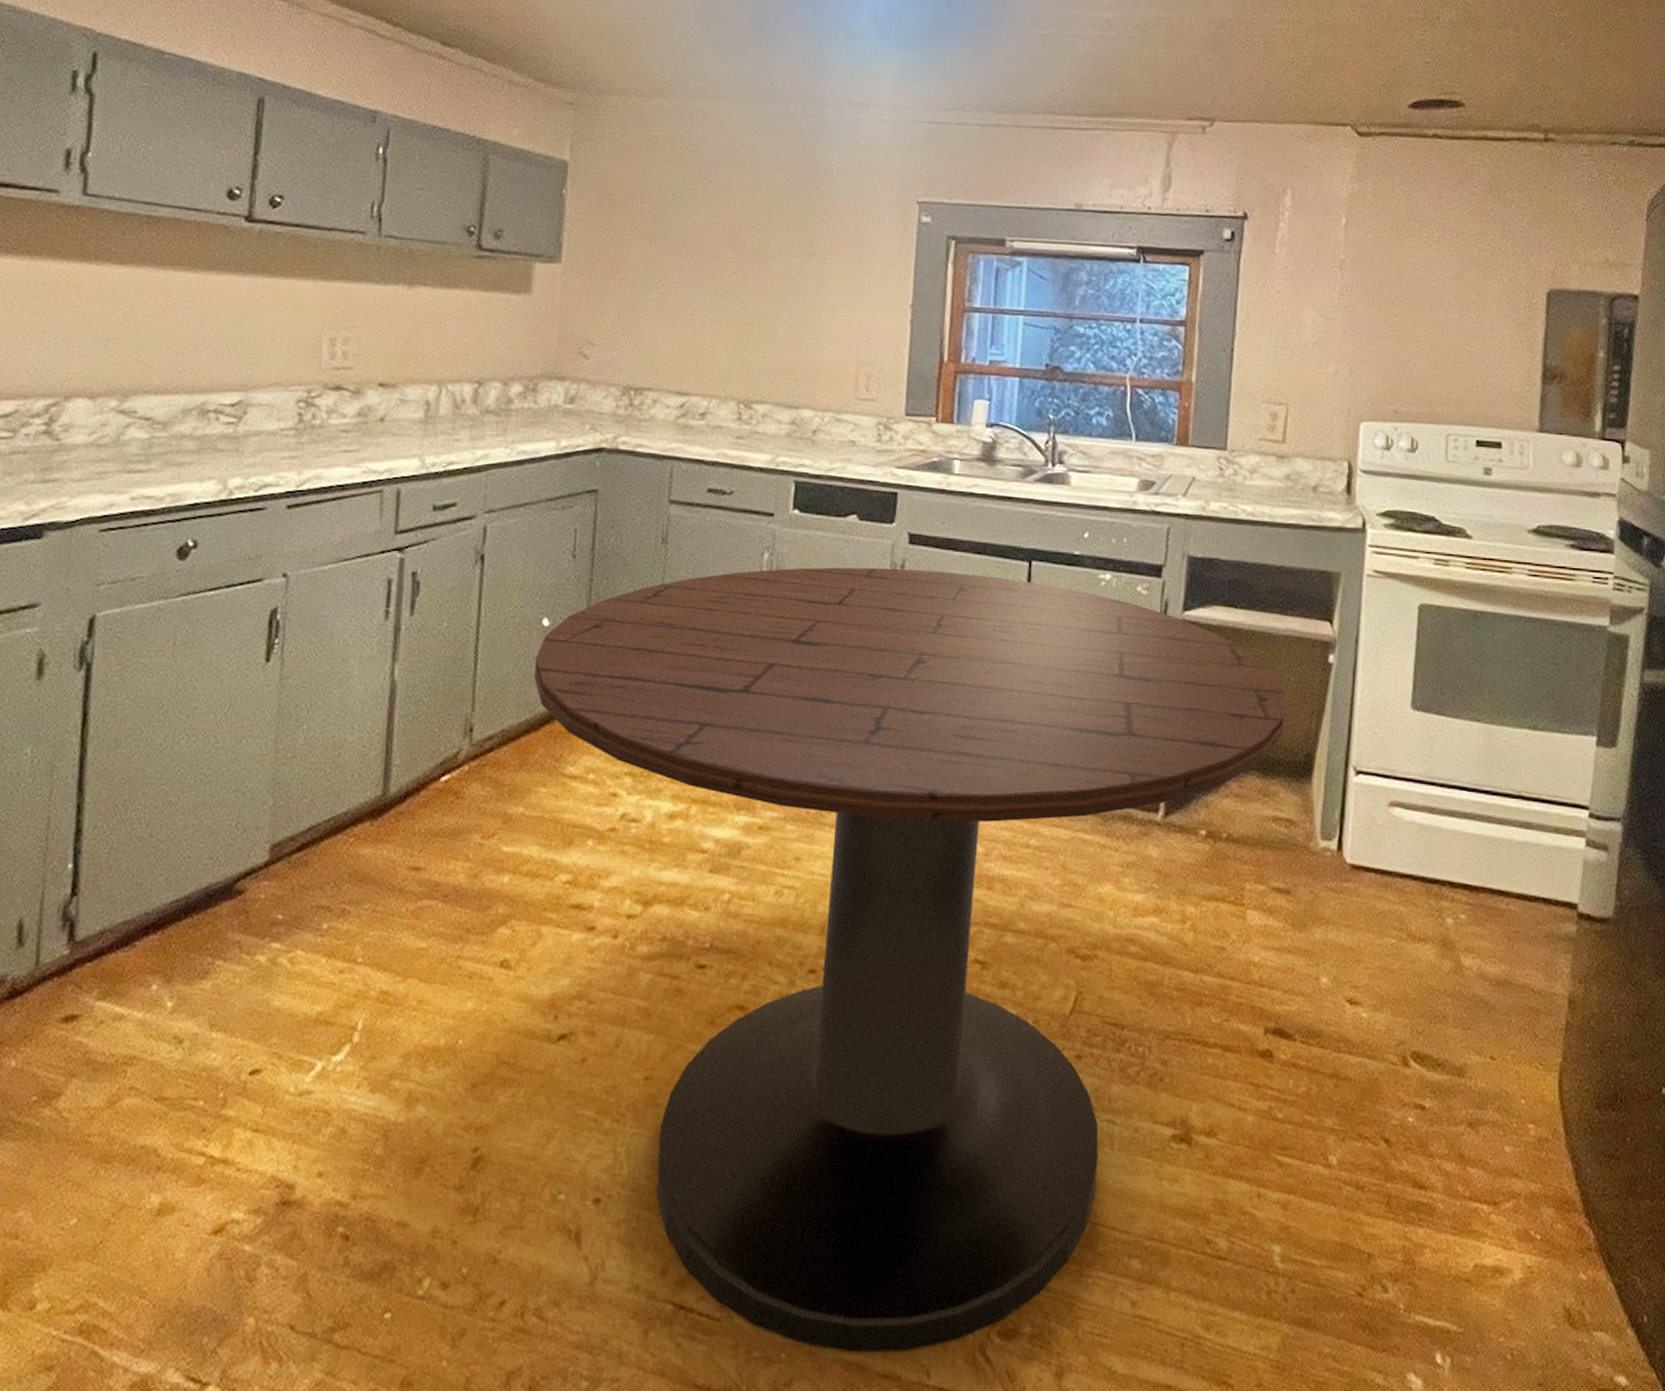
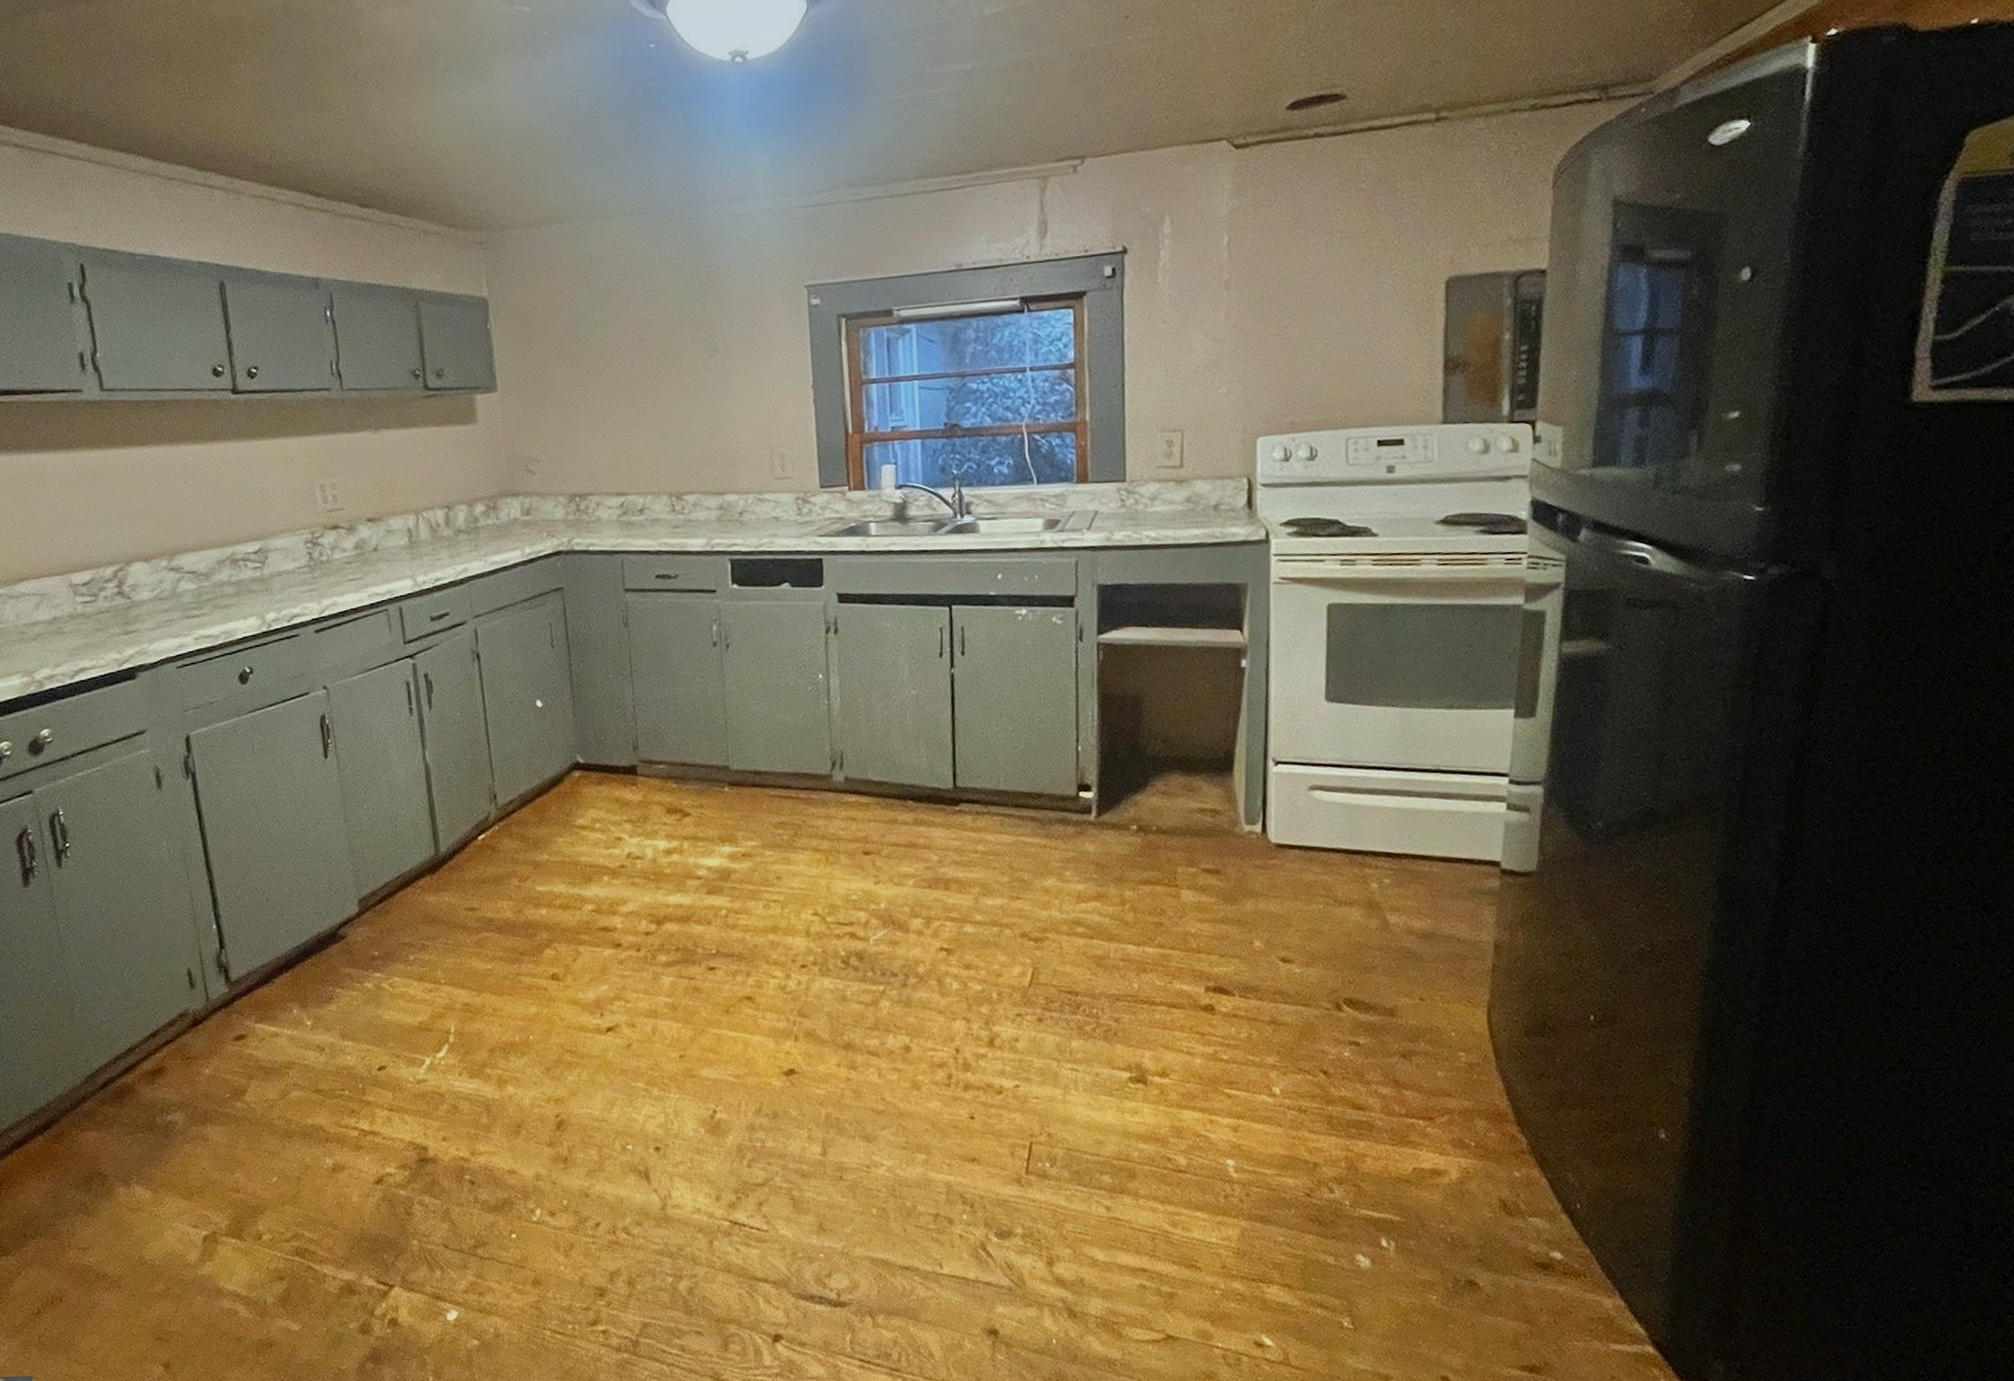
dining table: present [534,567,1286,1350] -> none [536,623,1203,1250]

